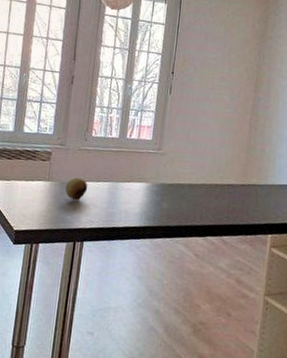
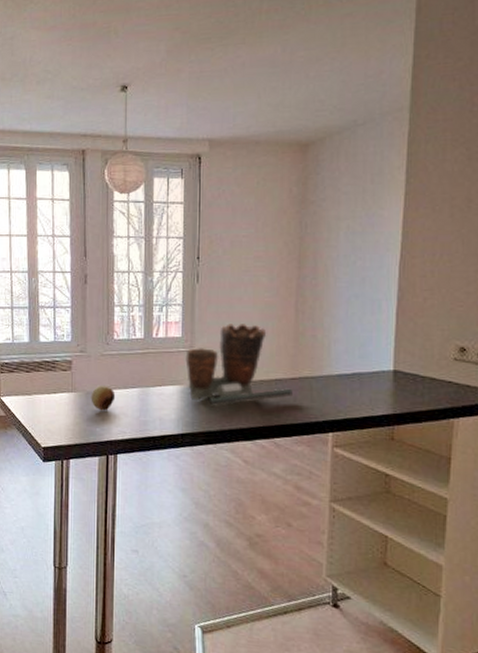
clay pot: none [153,132,242,204] -> present [185,324,293,406]

